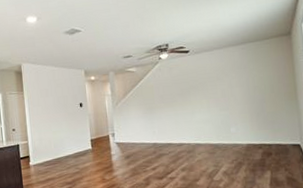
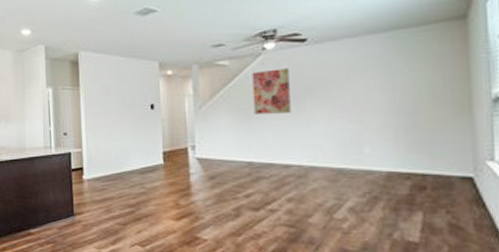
wall art: none [152,72,181,108] -> present [252,68,291,114]

